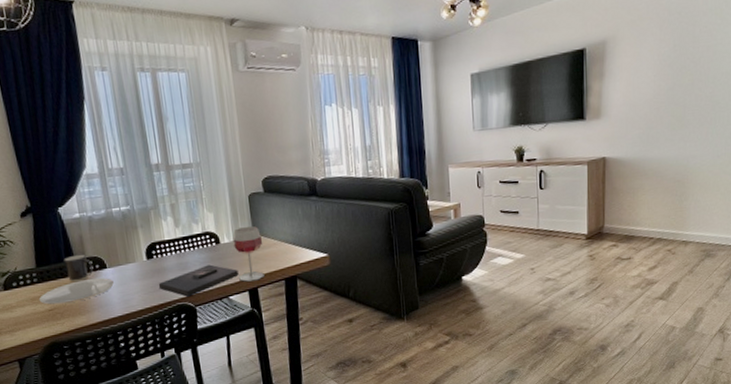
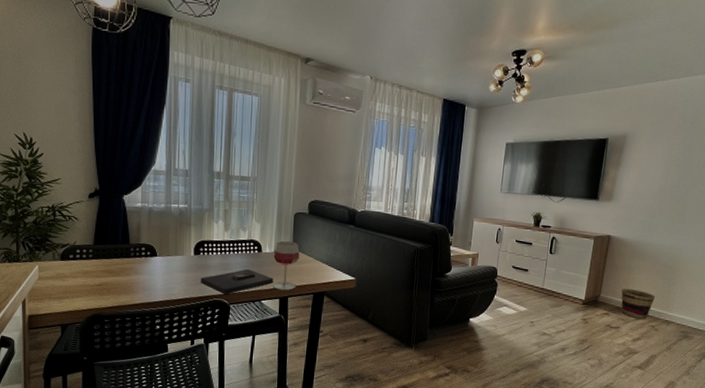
plate: present [39,278,114,306] -> none [90,263,160,282]
mug: present [63,254,94,283] -> none [120,239,145,265]
basket: none [628,212,667,245] -> present [621,289,656,320]

